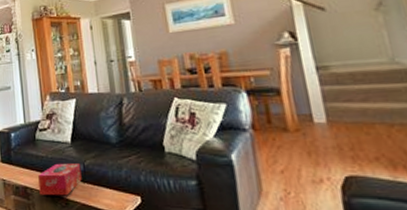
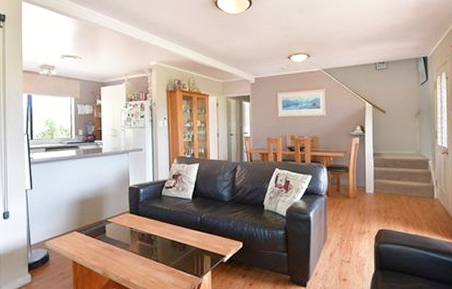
tissue box: present [38,163,82,196] -> none [162,215,198,242]

